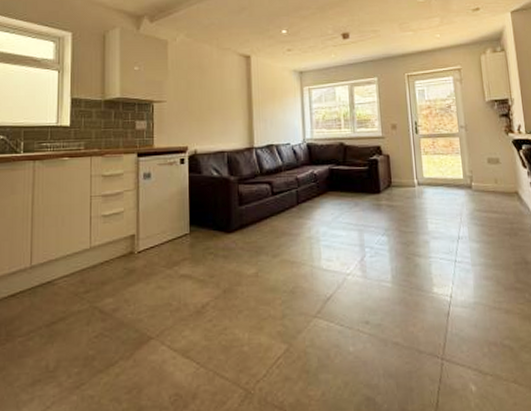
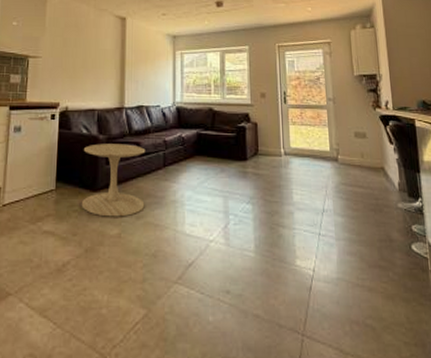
side table: none [216,184,280,258] -> present [81,143,146,217]

